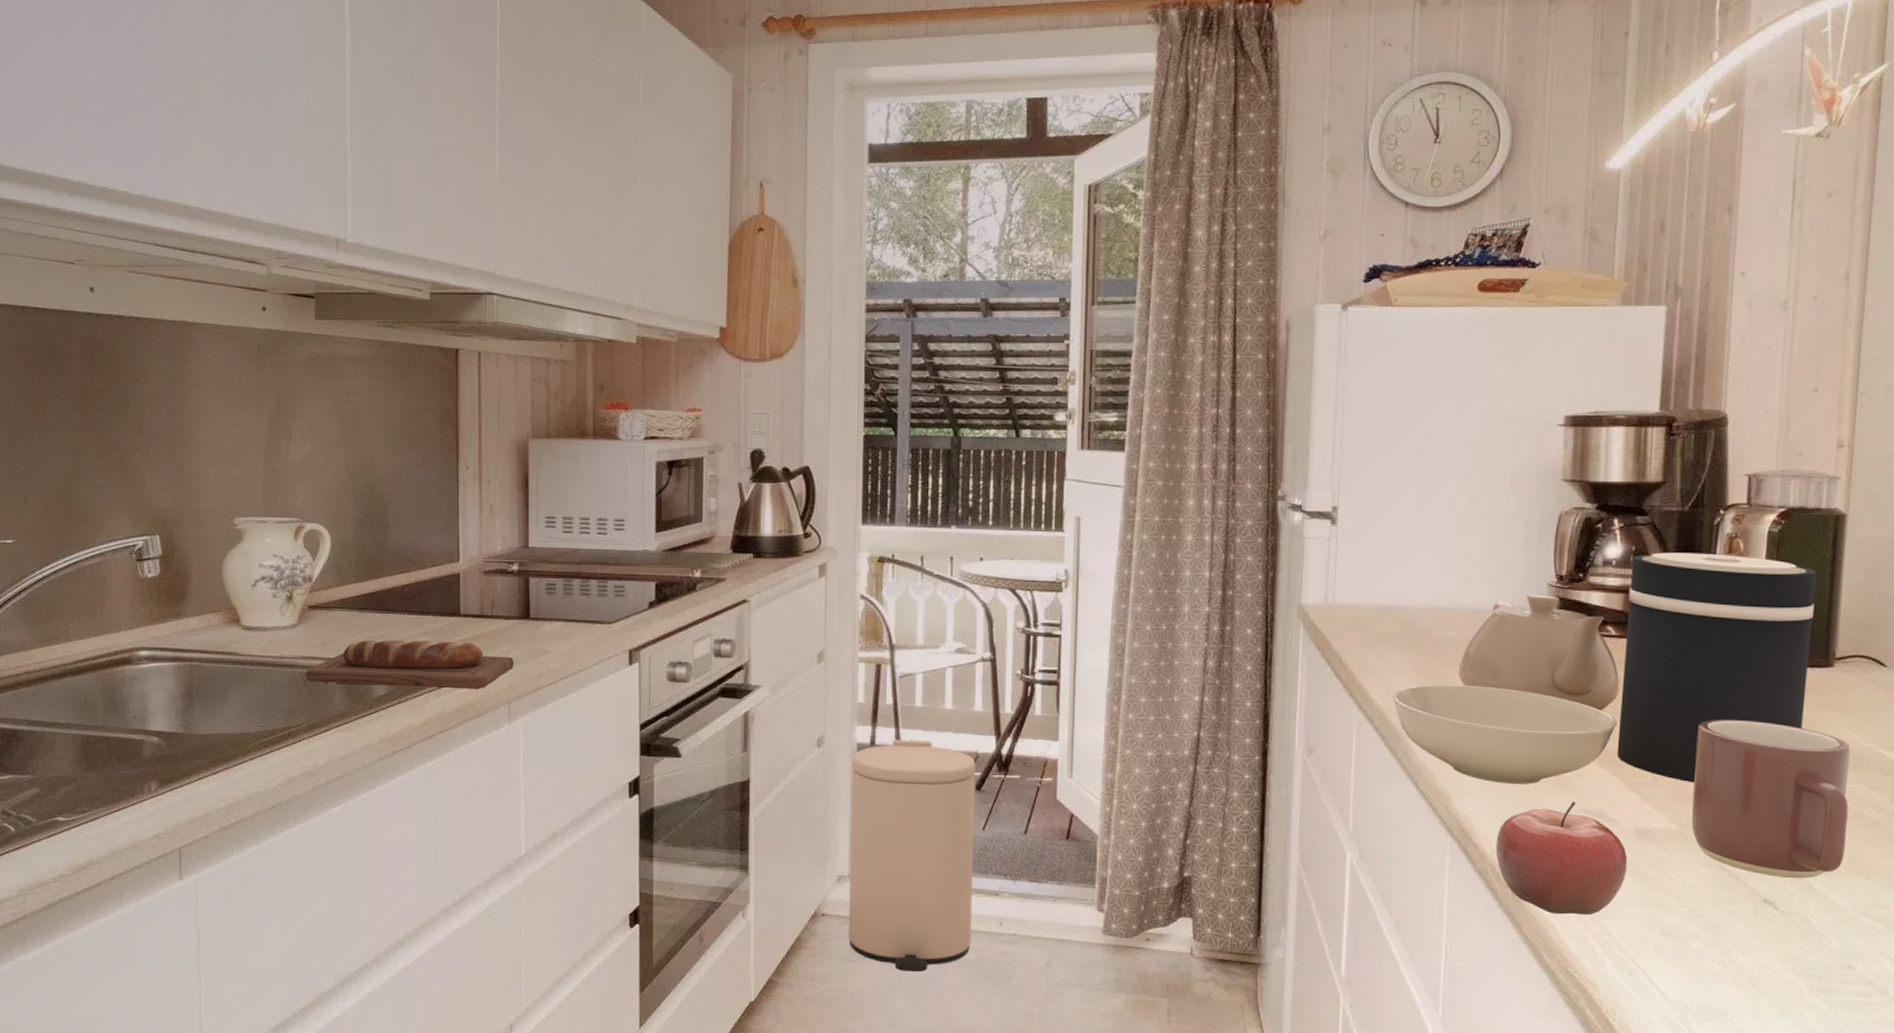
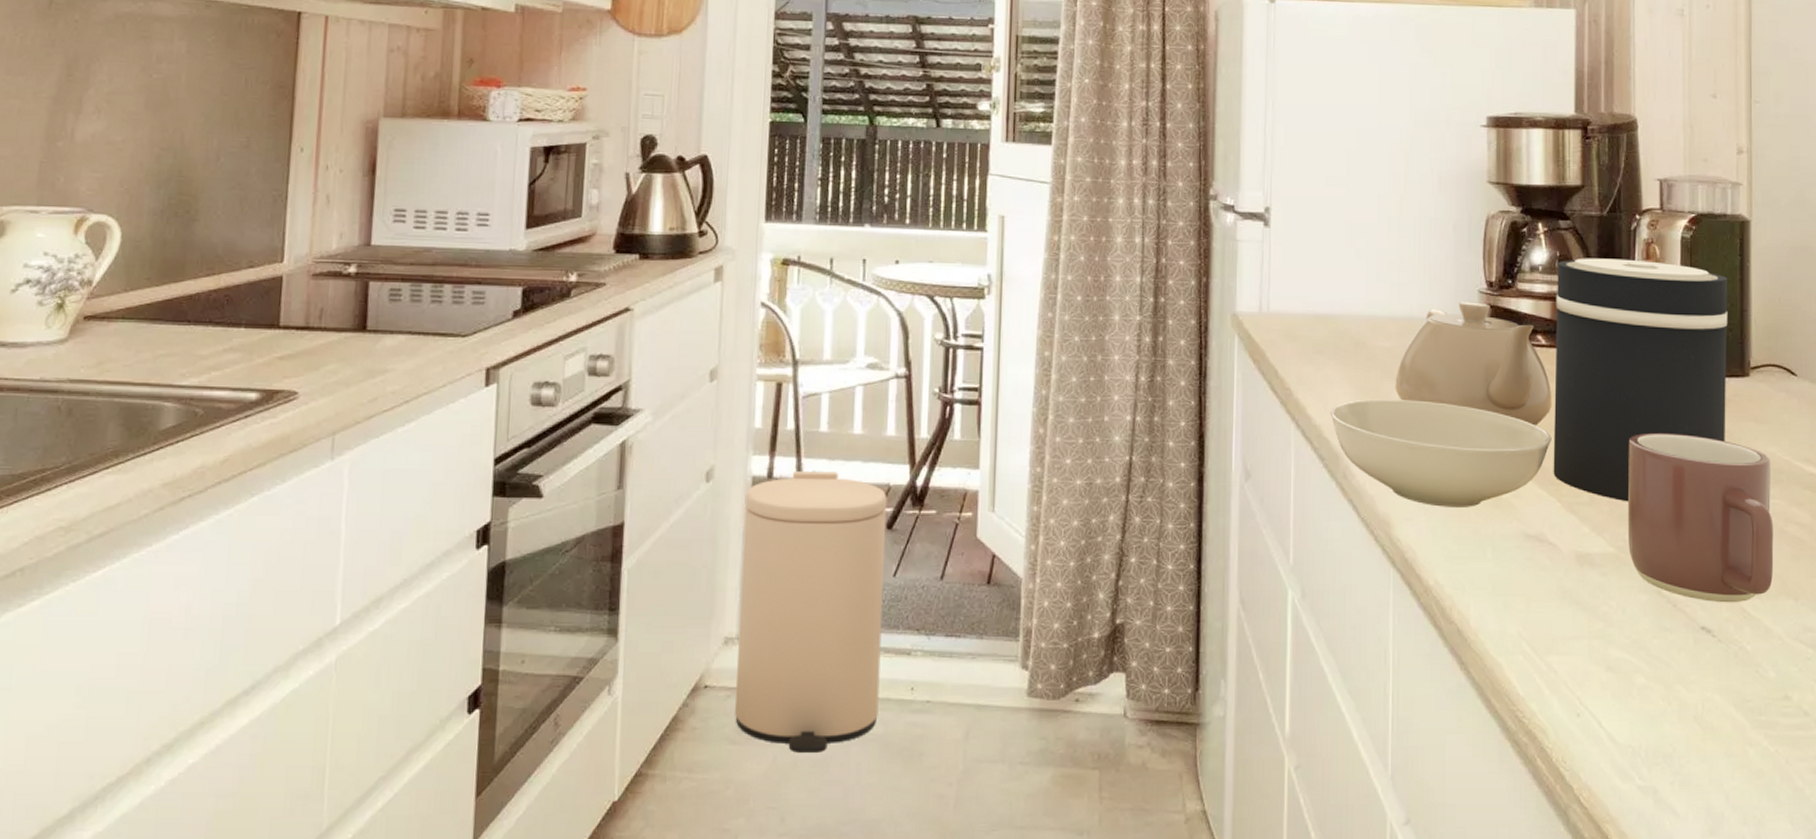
bread loaf: present [305,640,514,689] -> none [71,357,344,417]
fruit: present [1495,801,1628,916] -> none [1439,525,1569,652]

